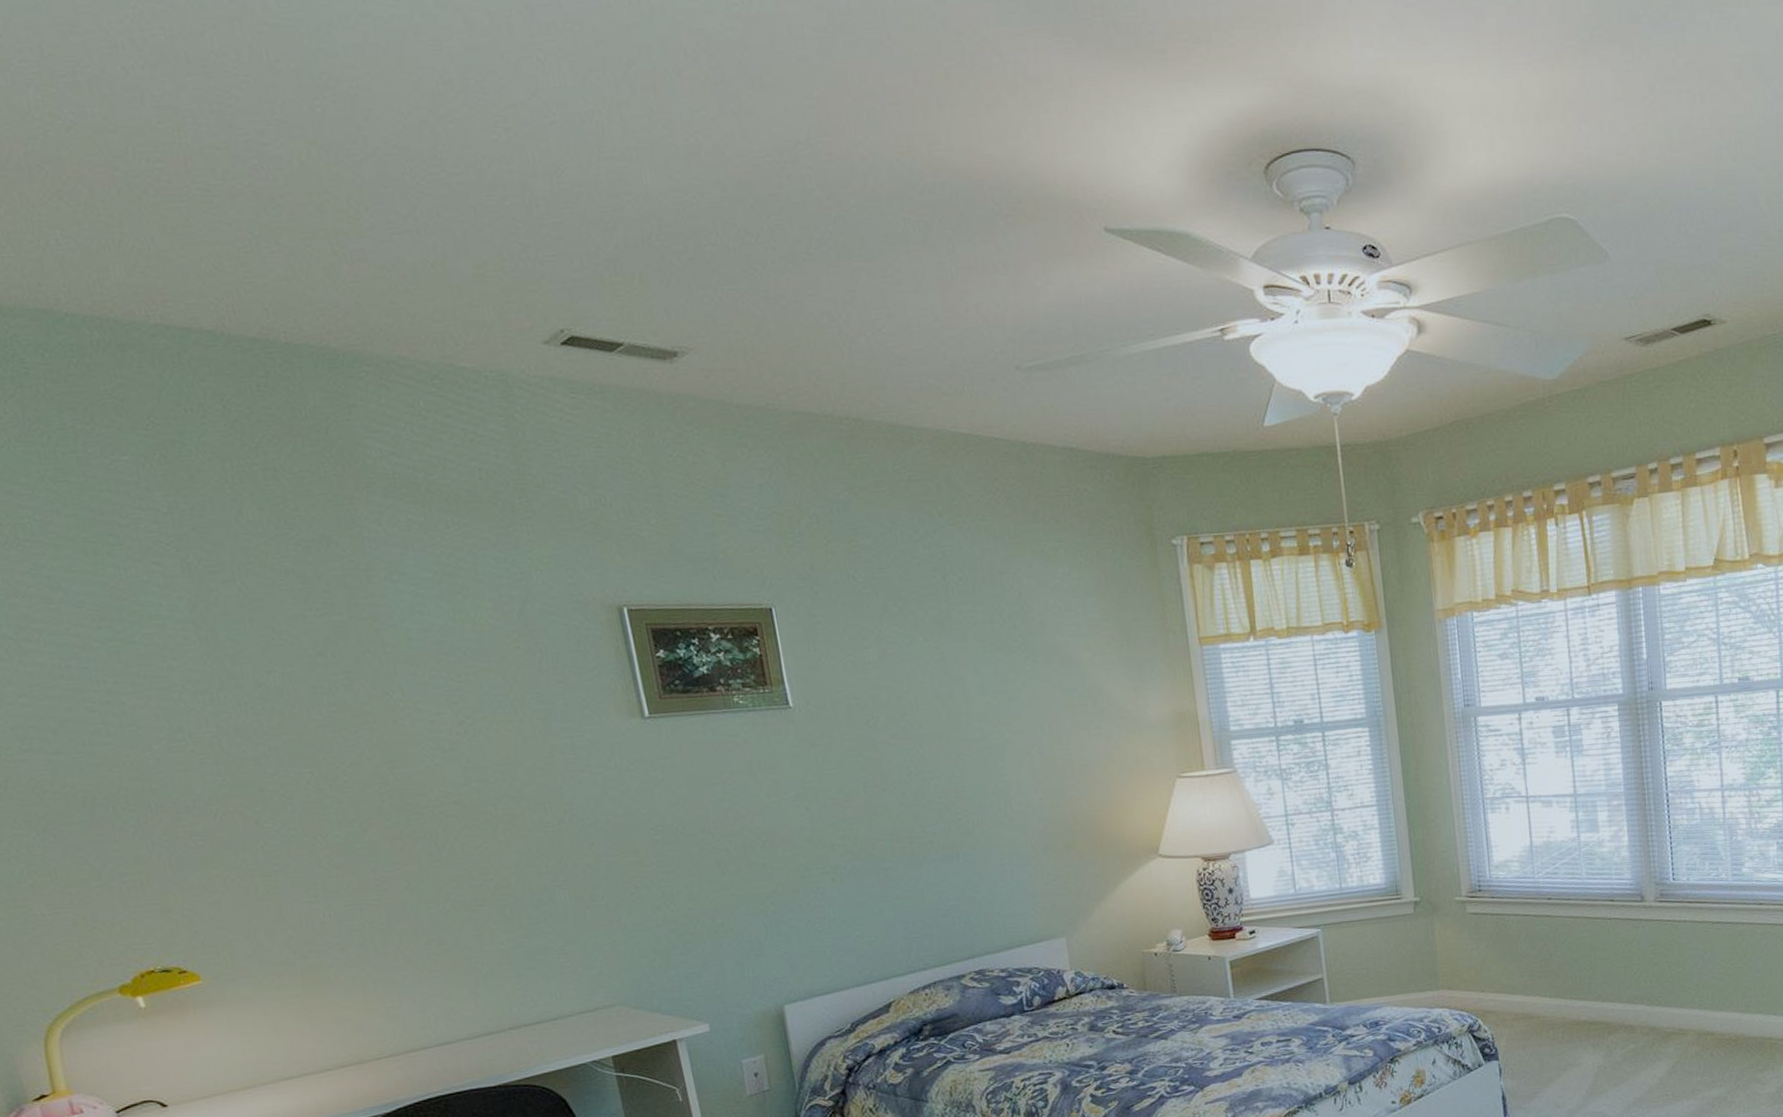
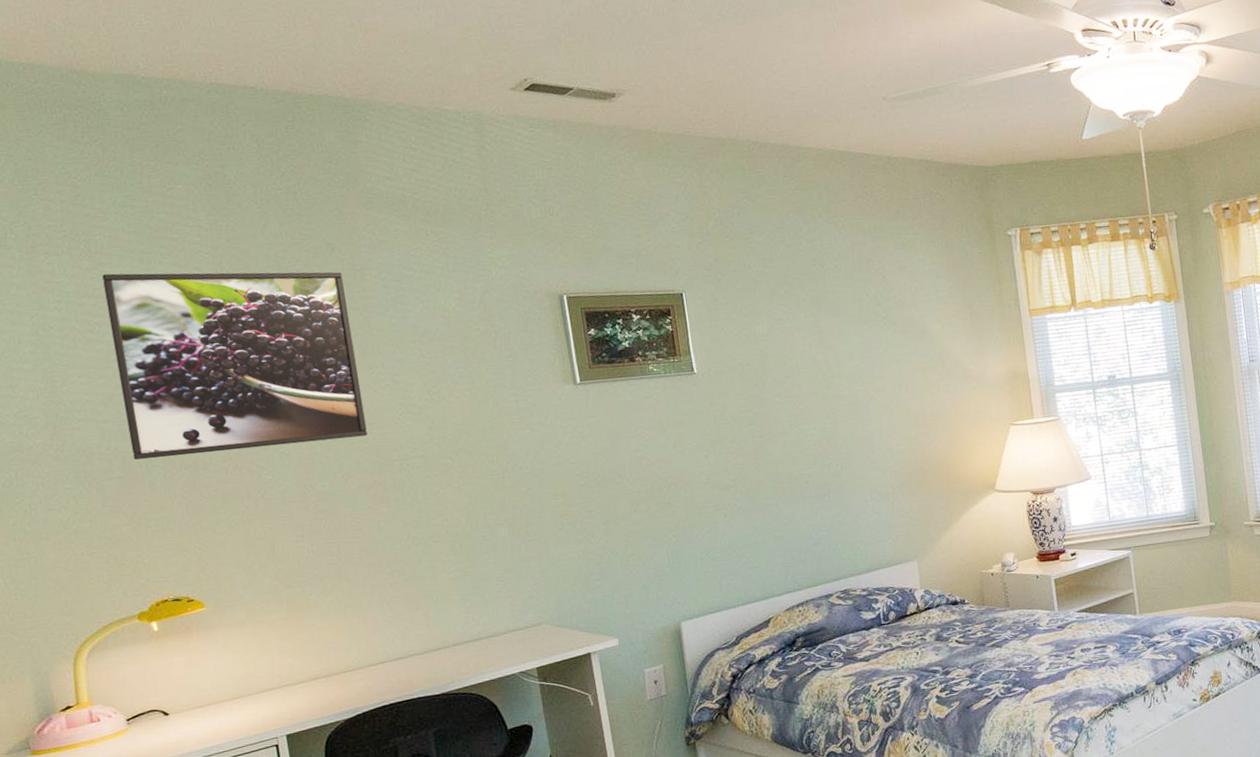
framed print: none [36,567,388,801] -> present [102,272,368,460]

